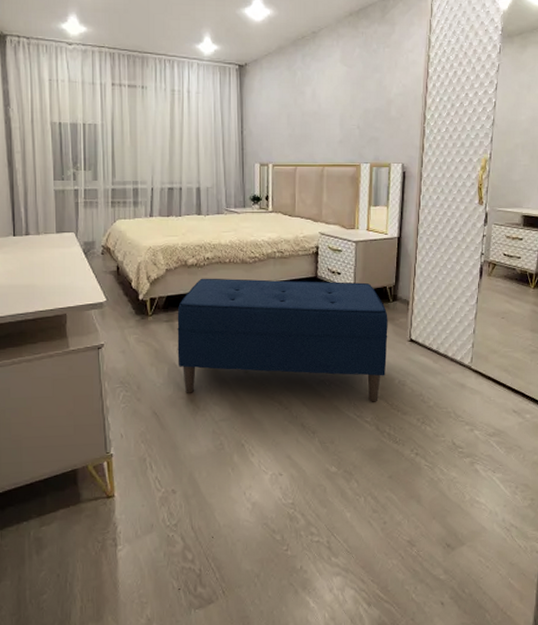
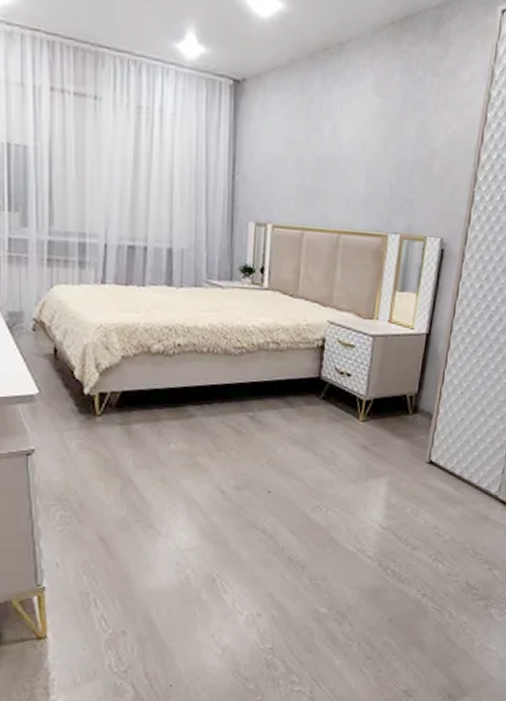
bench: present [177,278,388,402] -> none [134,370,405,534]

